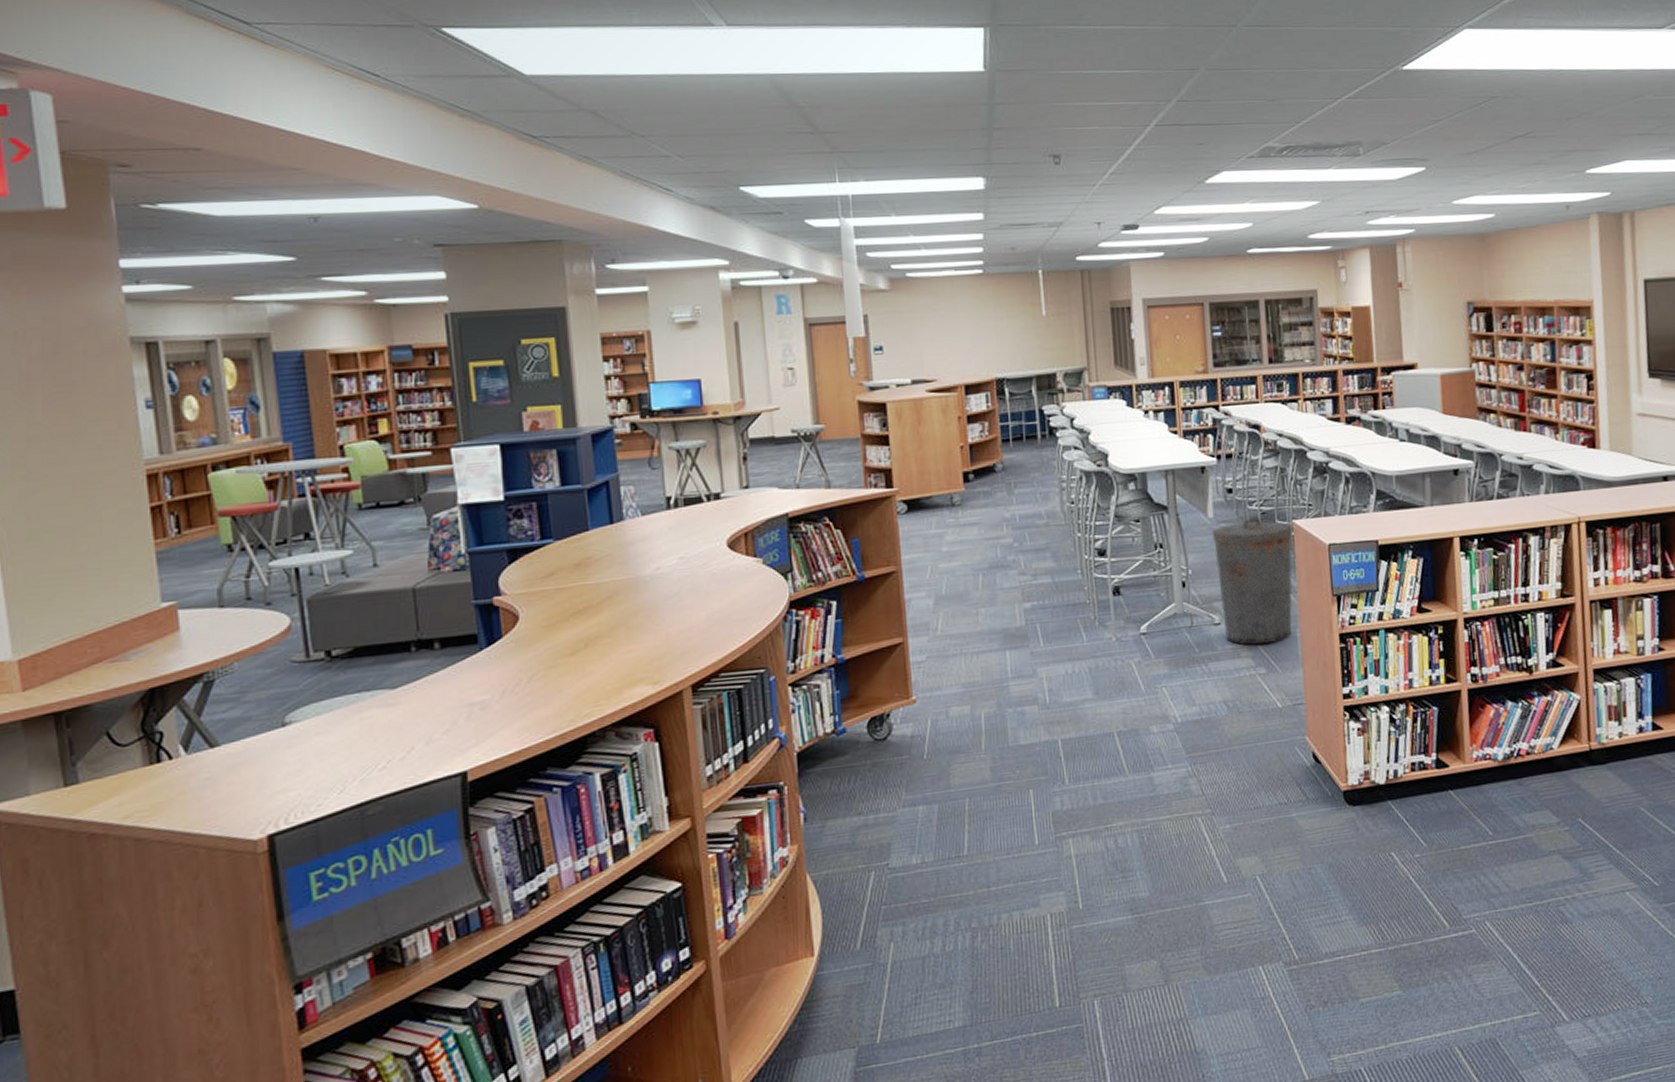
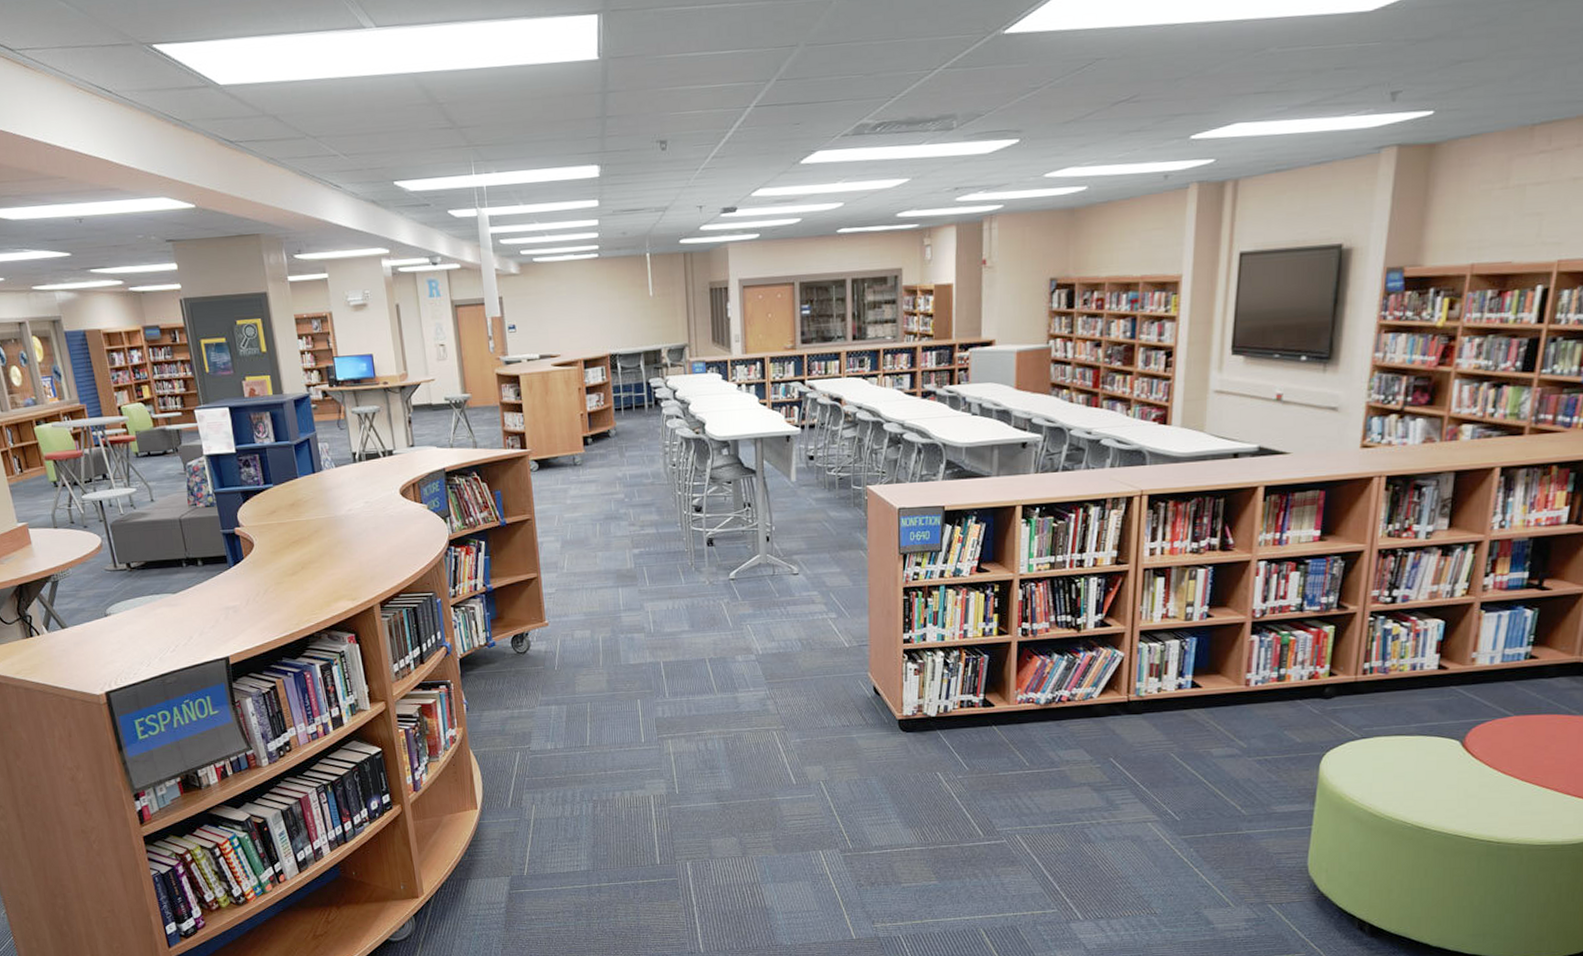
trash can: present [1213,517,1293,645] -> none [795,482,866,593]

